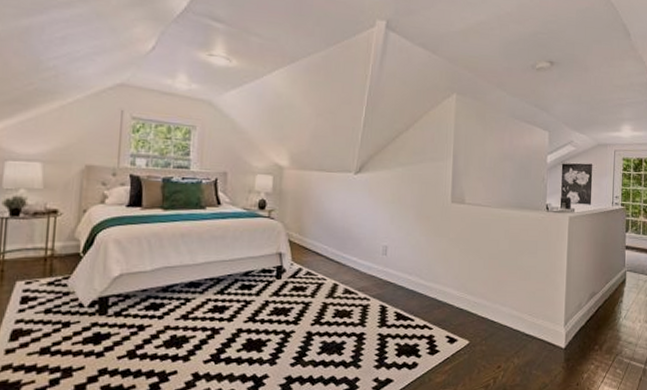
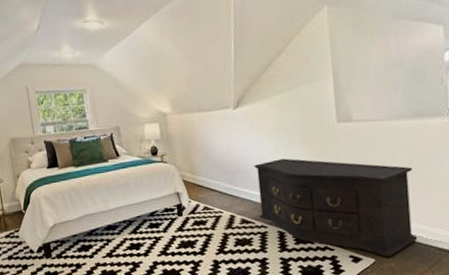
dresser: none [363,230,511,340] -> present [254,158,418,257]

